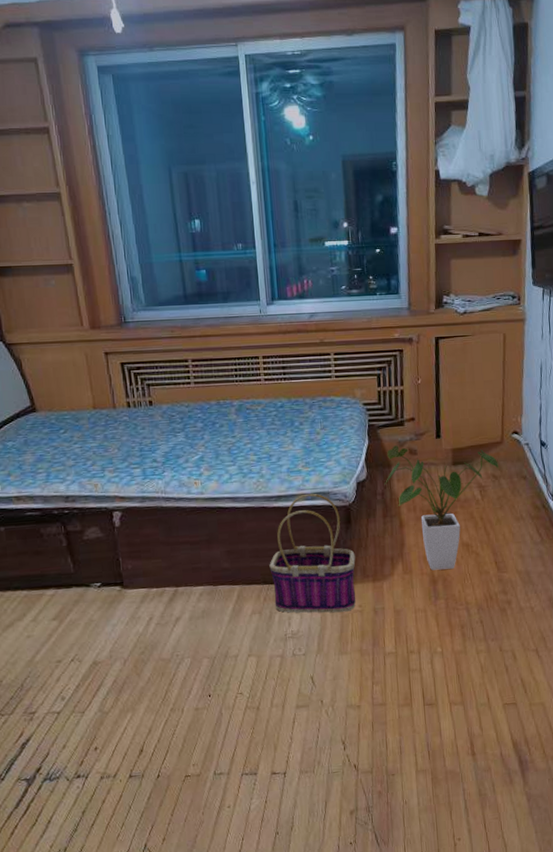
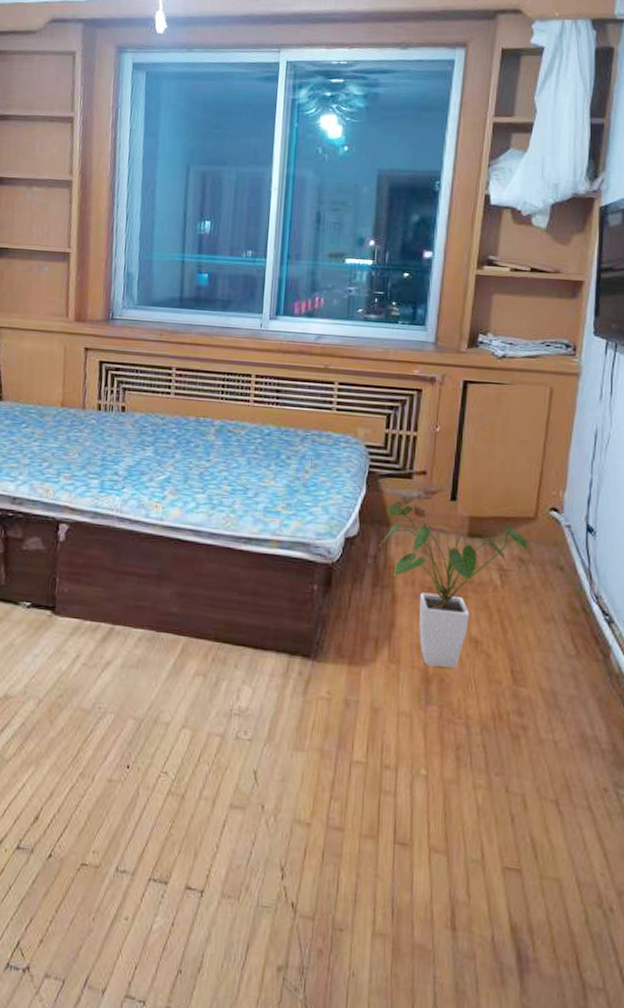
basket: present [269,493,356,613] -> none [224,541,331,697]

